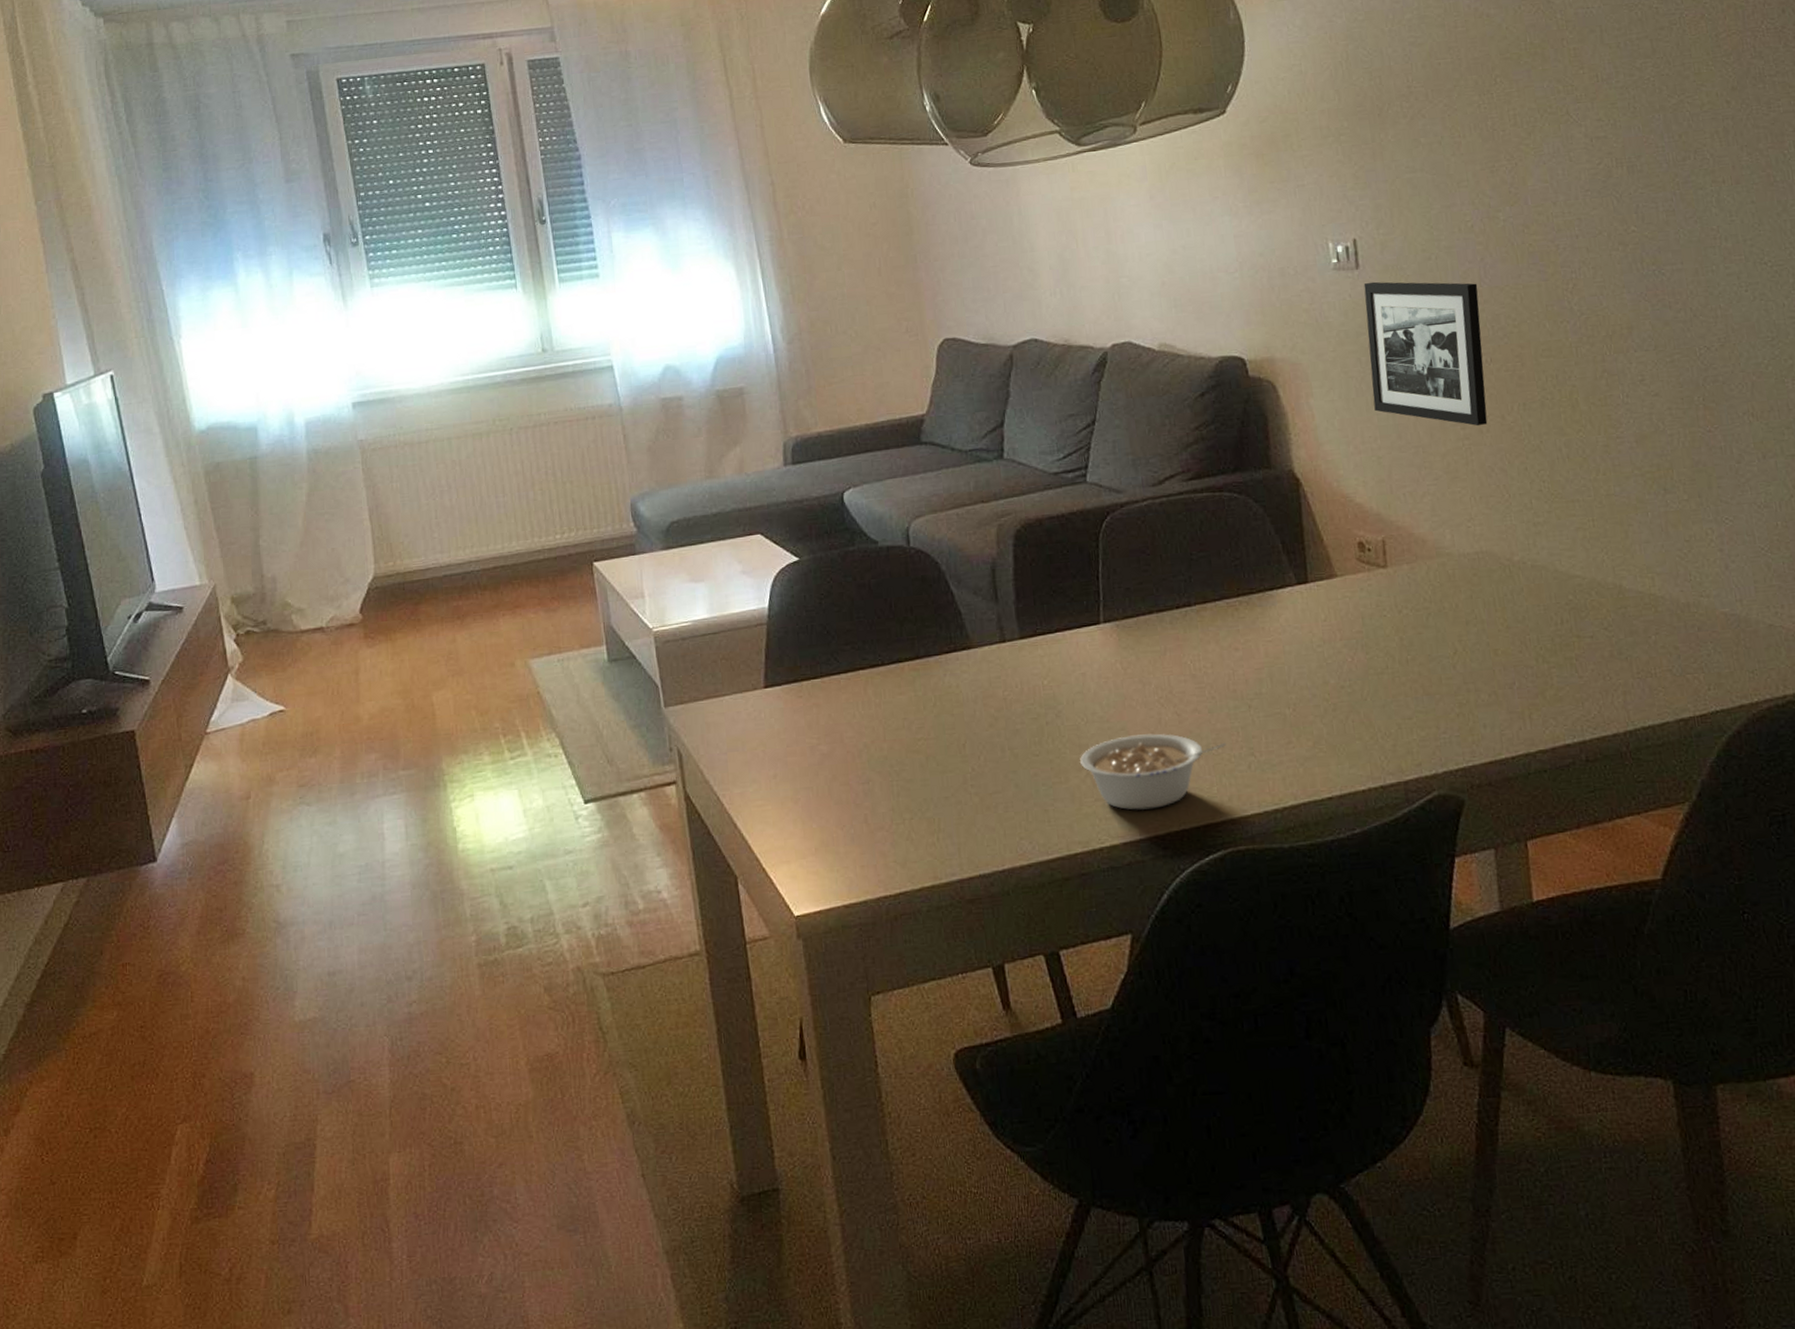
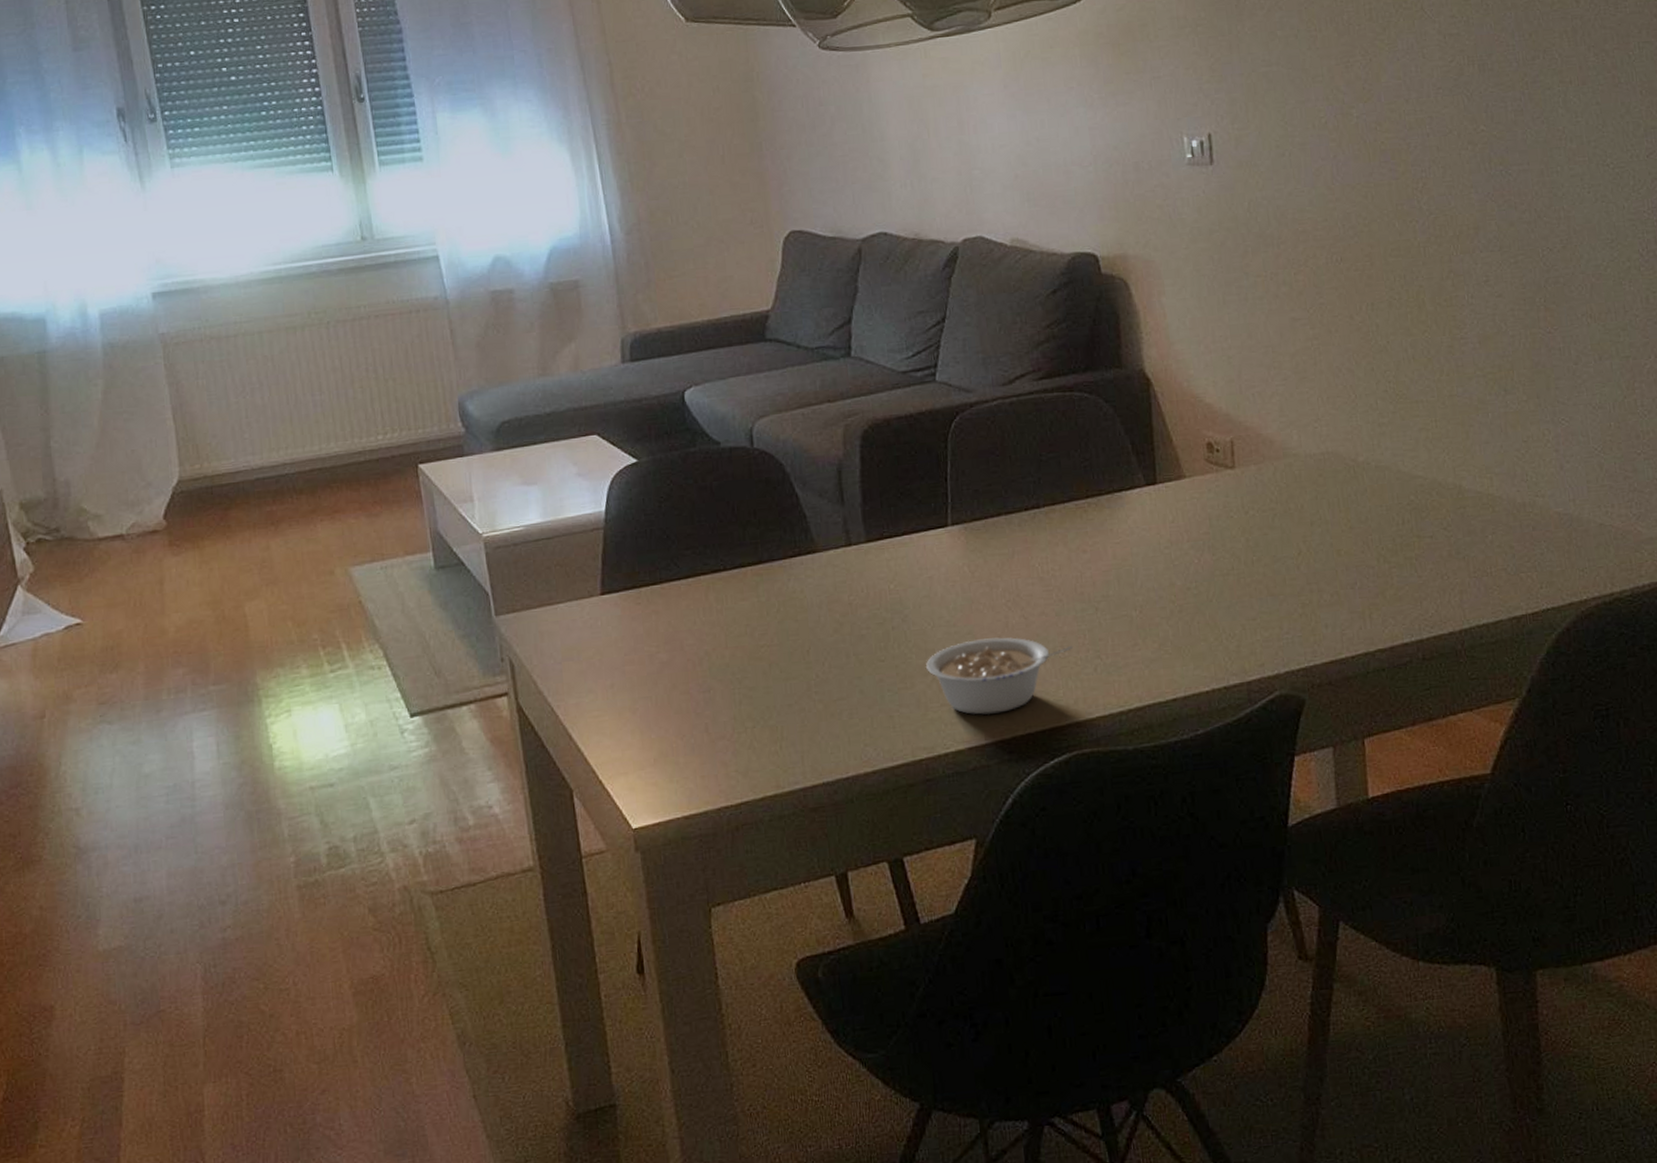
picture frame: present [1363,281,1488,427] -> none [1217,178,1337,326]

